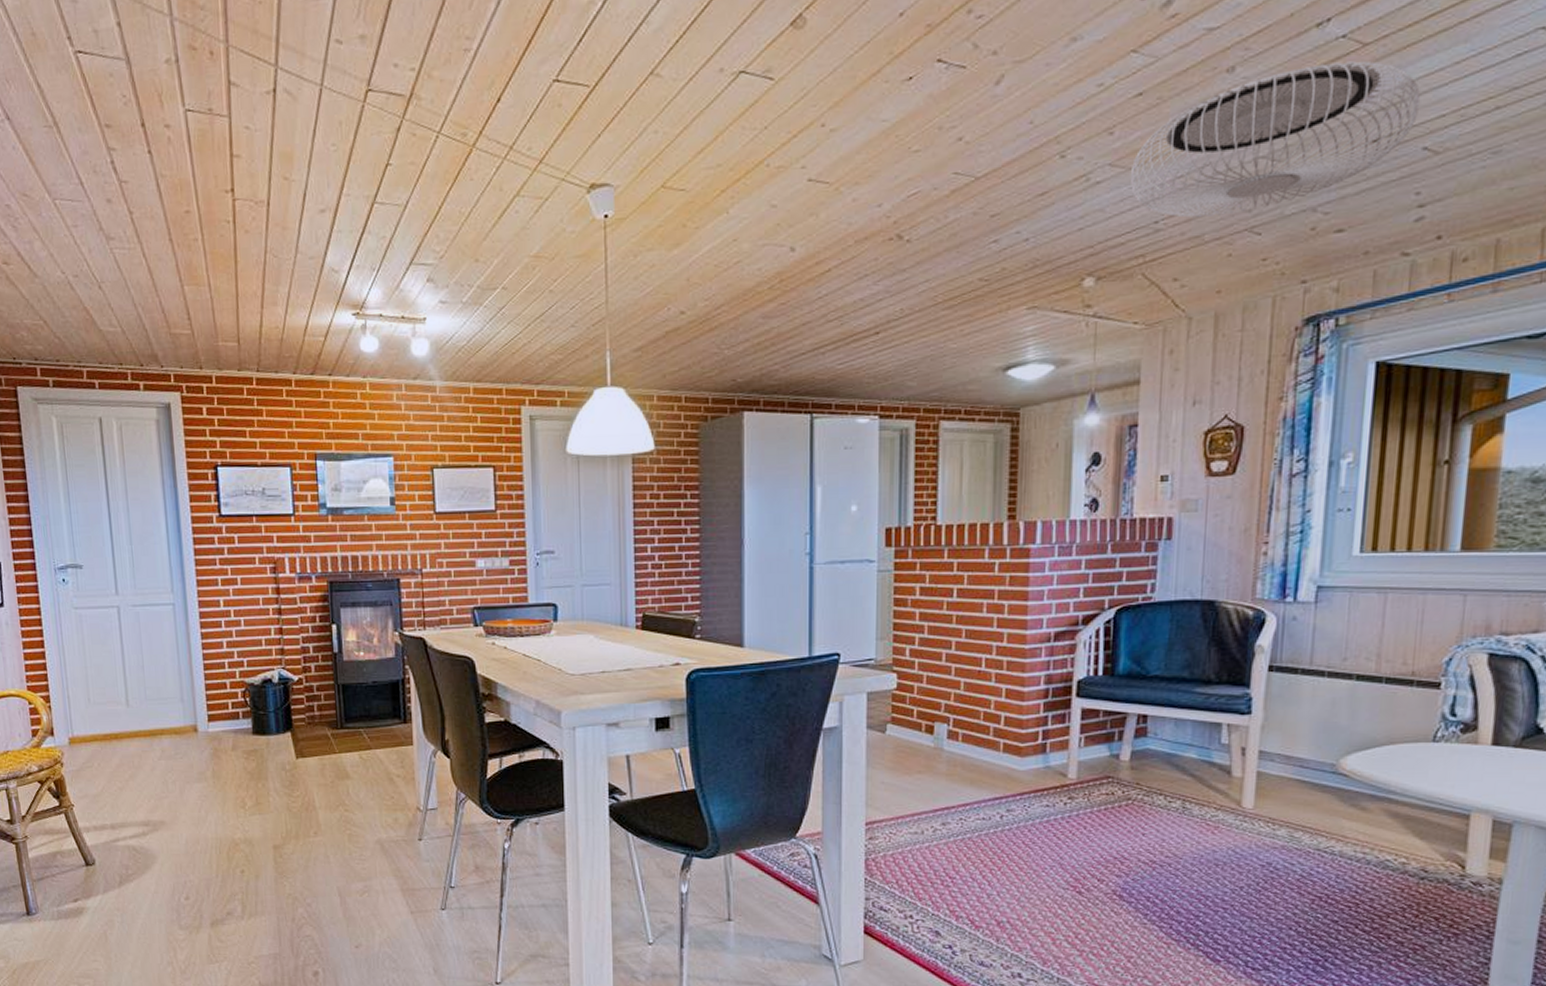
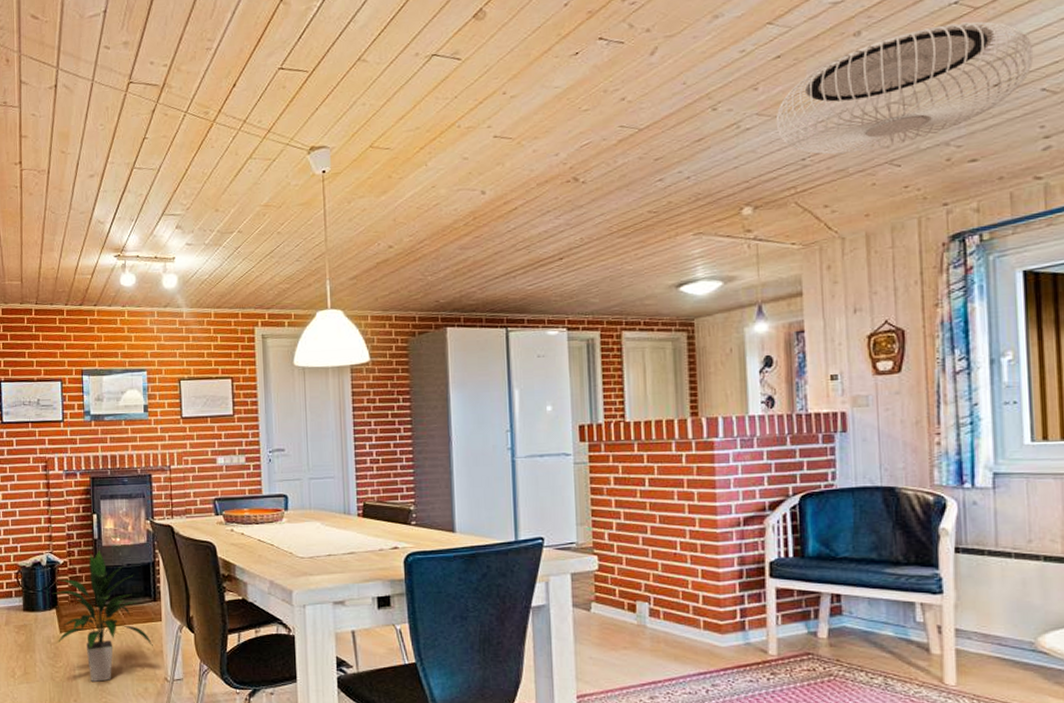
indoor plant: none [287,665,405,812] -> present [53,550,154,682]

